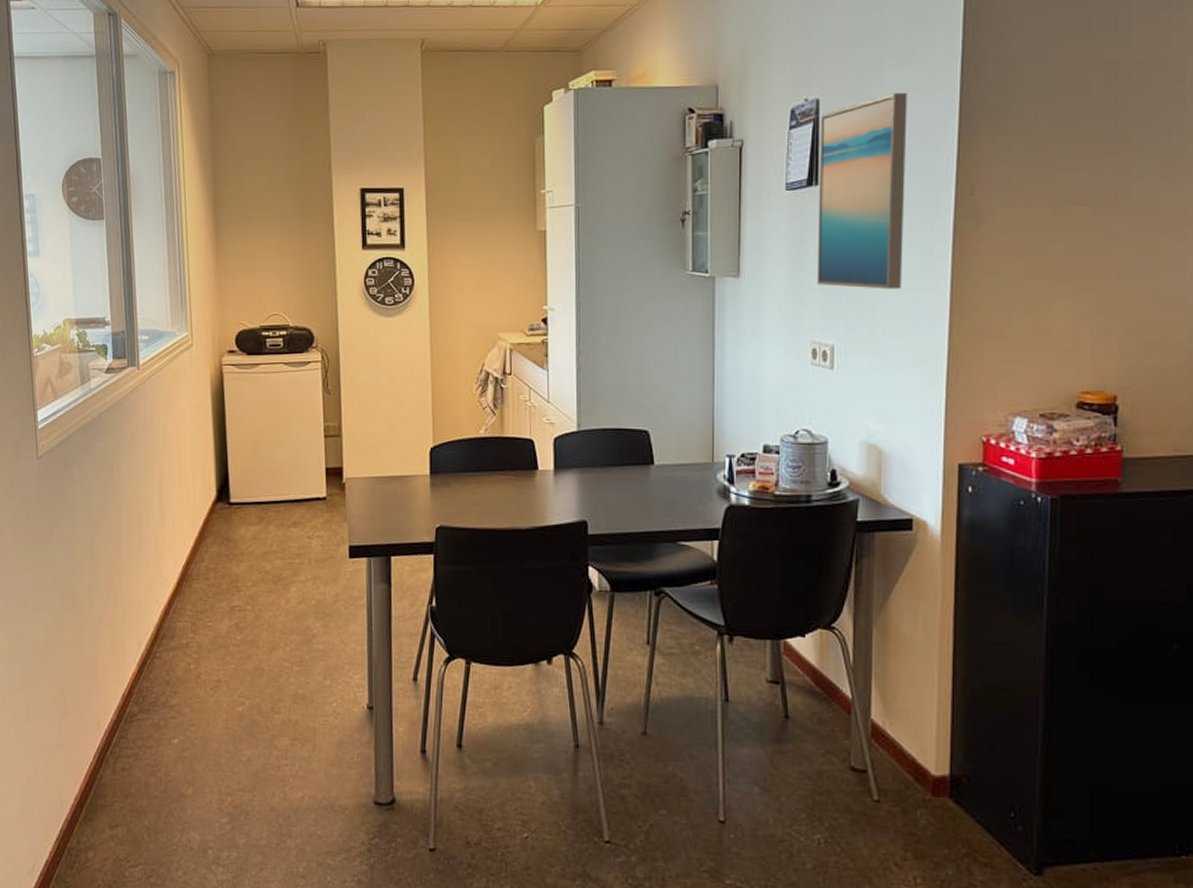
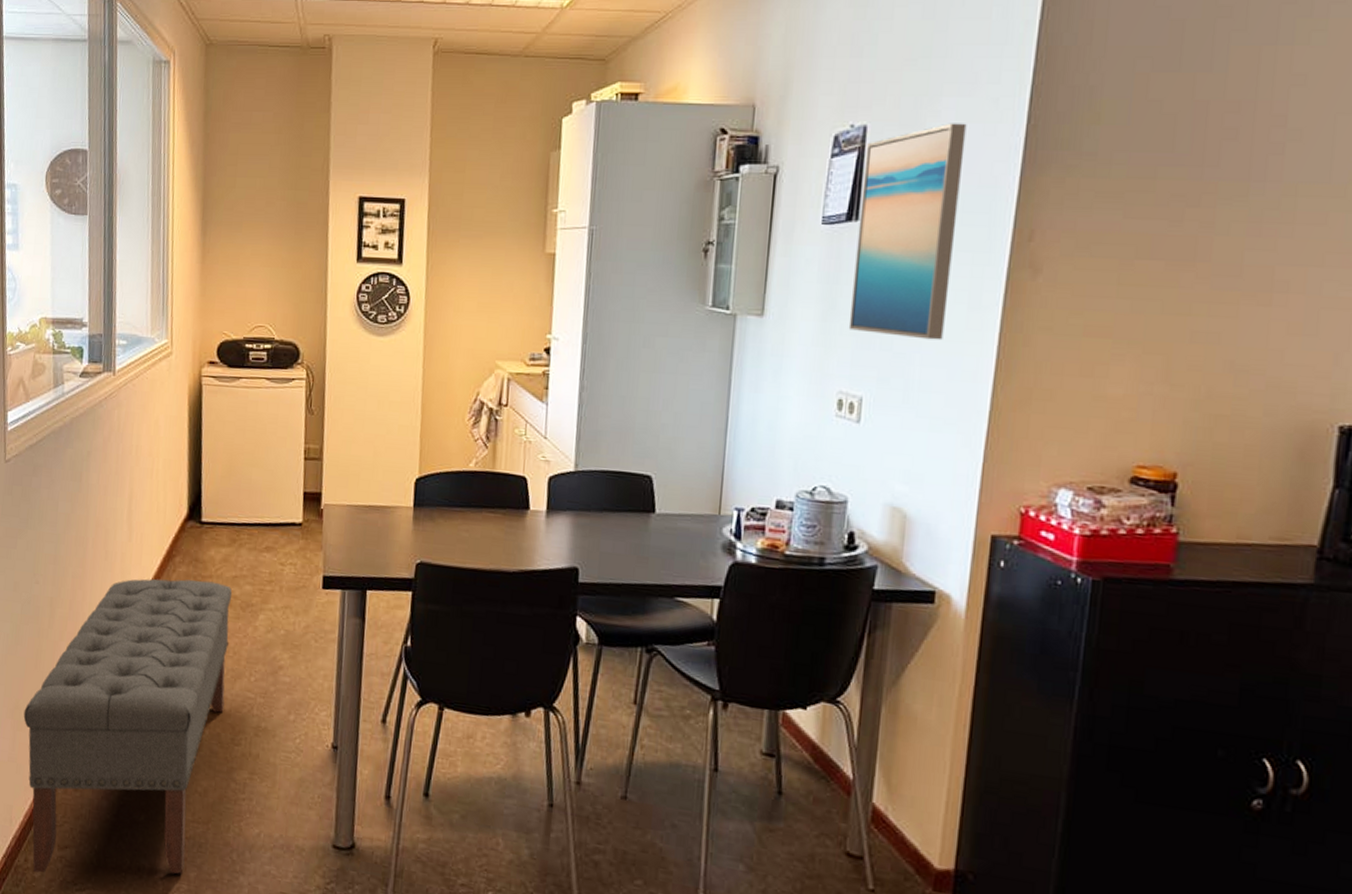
bench: none [68,558,264,853] -> present [23,578,233,875]

